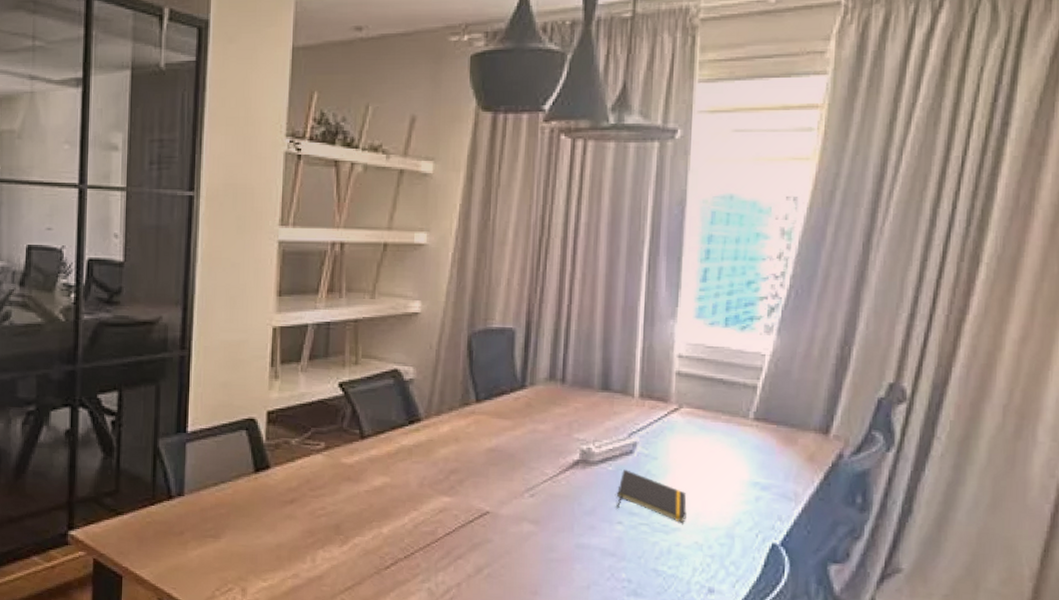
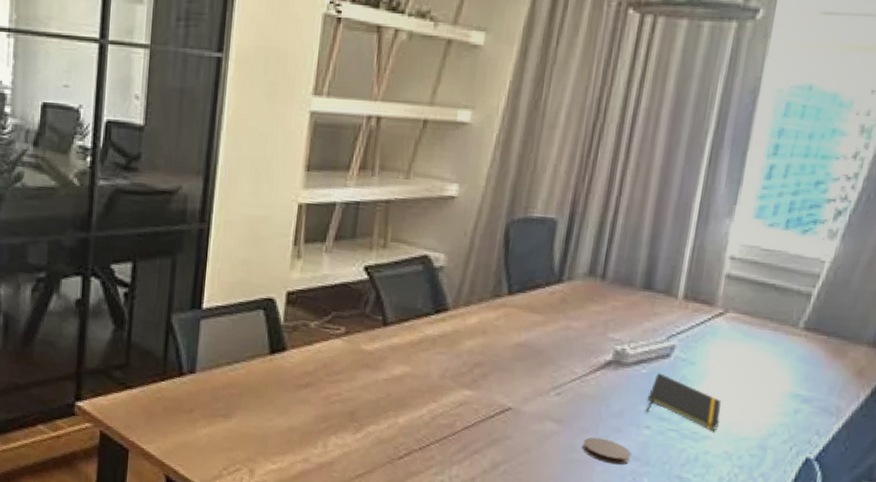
coaster: none [560,535,607,562] -> present [582,437,631,465]

